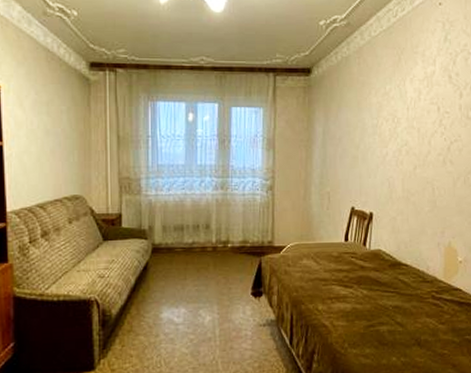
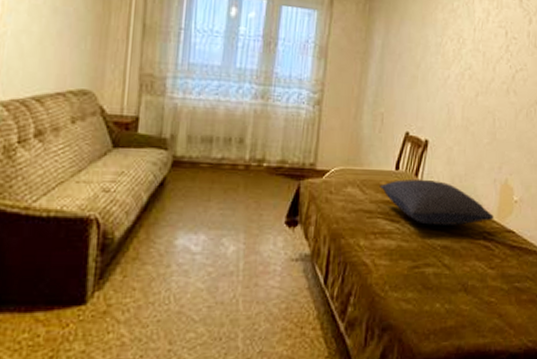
pillow: none [331,248,441,288] -> present [379,179,495,225]

